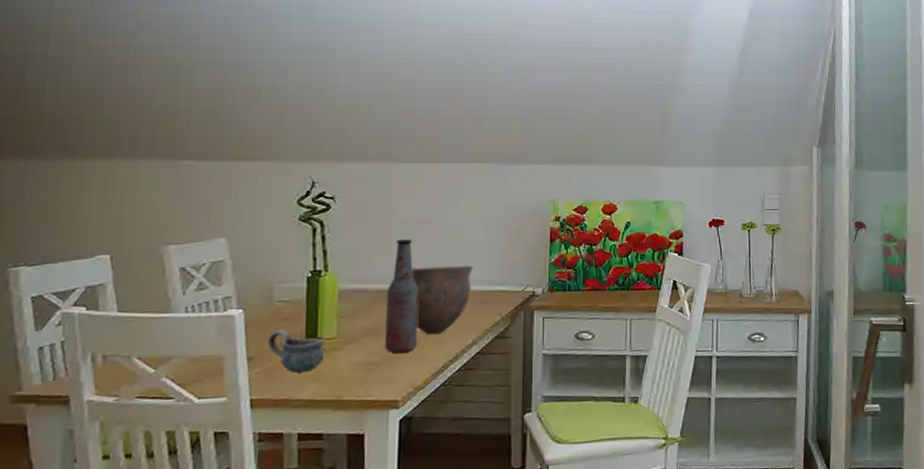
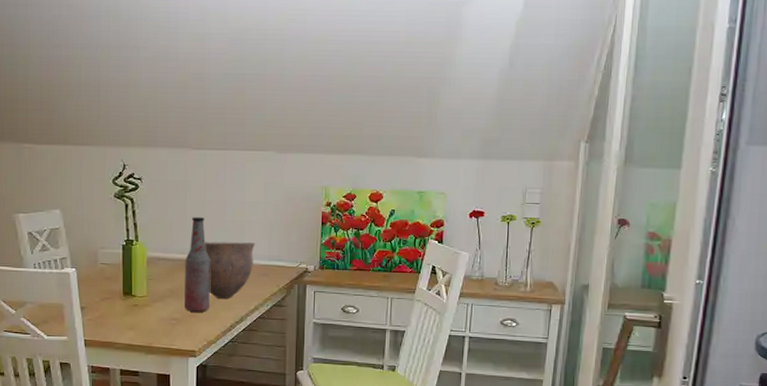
mug: present [268,330,325,373] -> none [95,287,138,322]

